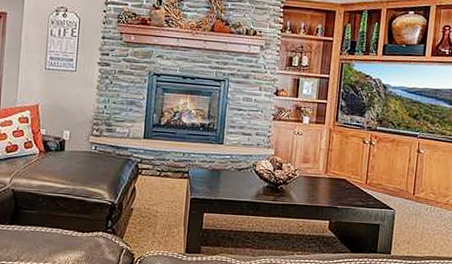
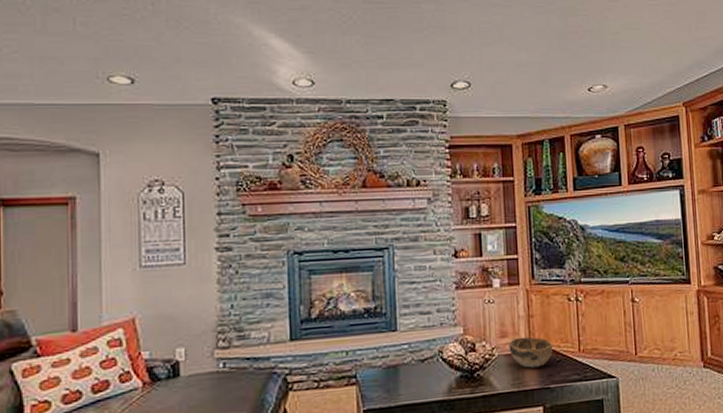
decorative bowl: none [308,165,345,190] -> present [508,336,553,368]

